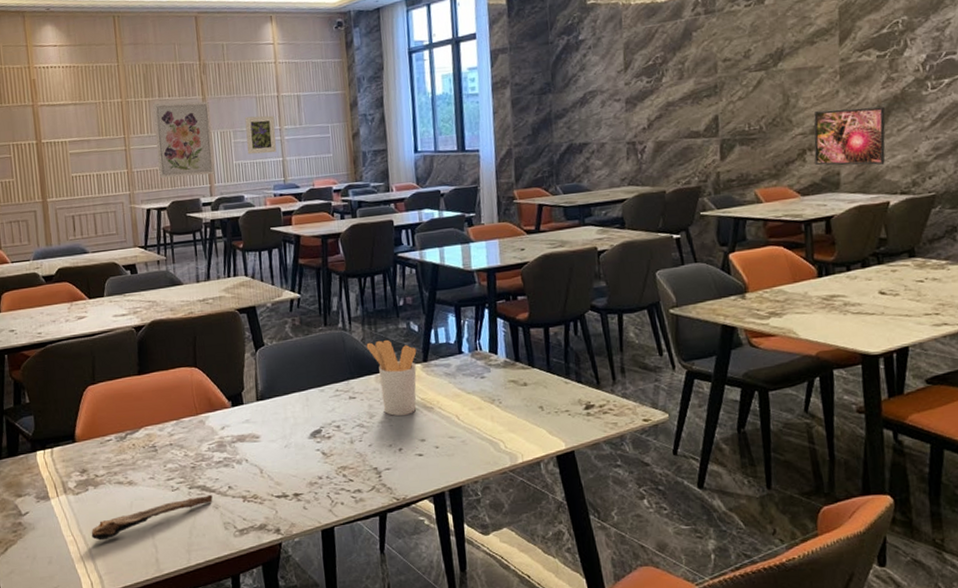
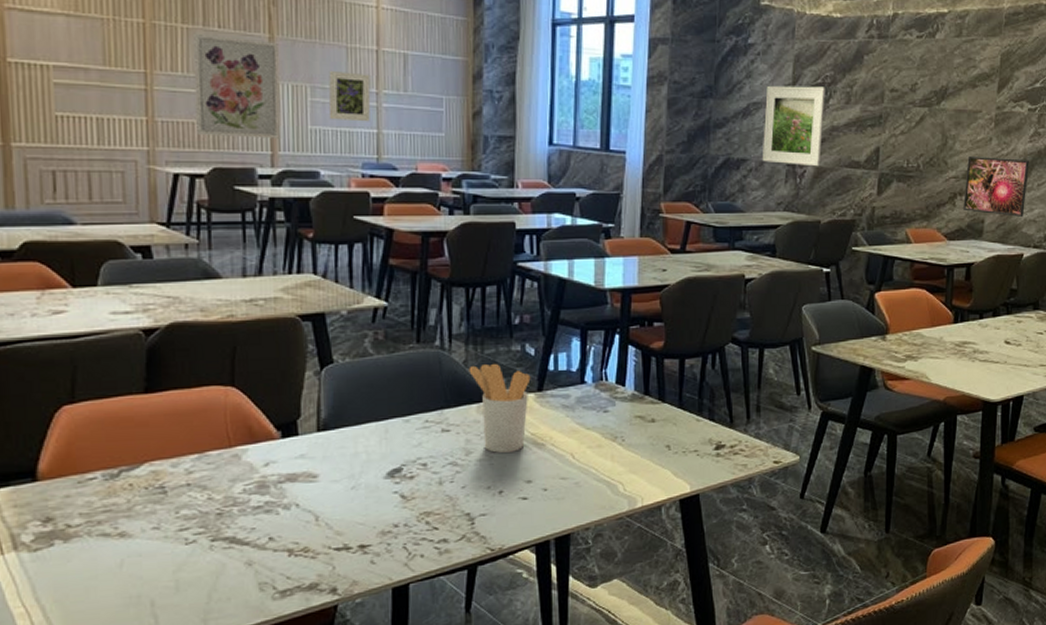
spoon: present [91,494,213,541] -> none [54,547,245,611]
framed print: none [600,67,660,144] -> present [762,85,825,167]

